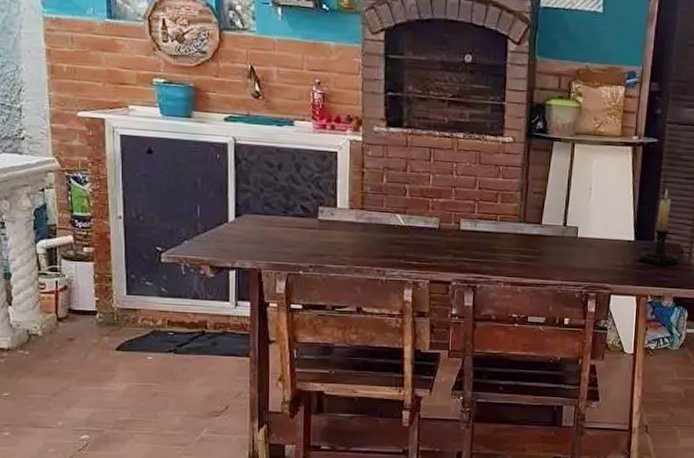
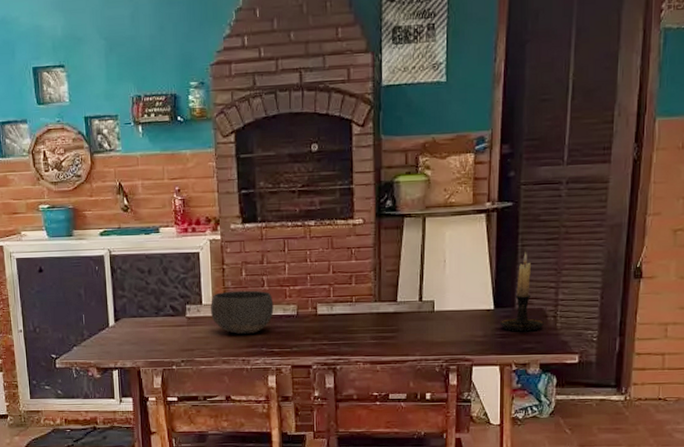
bowl: none [345,196,415,244] -> present [210,290,274,335]

